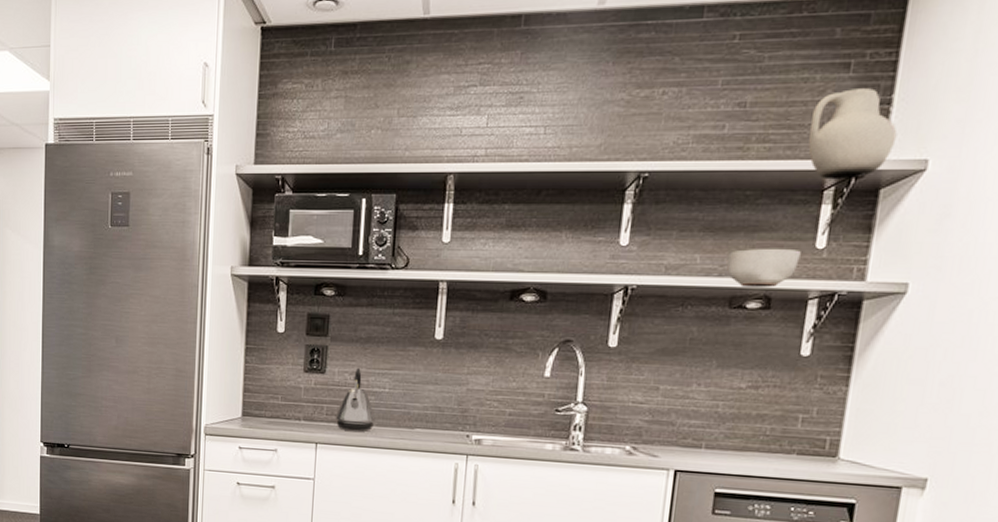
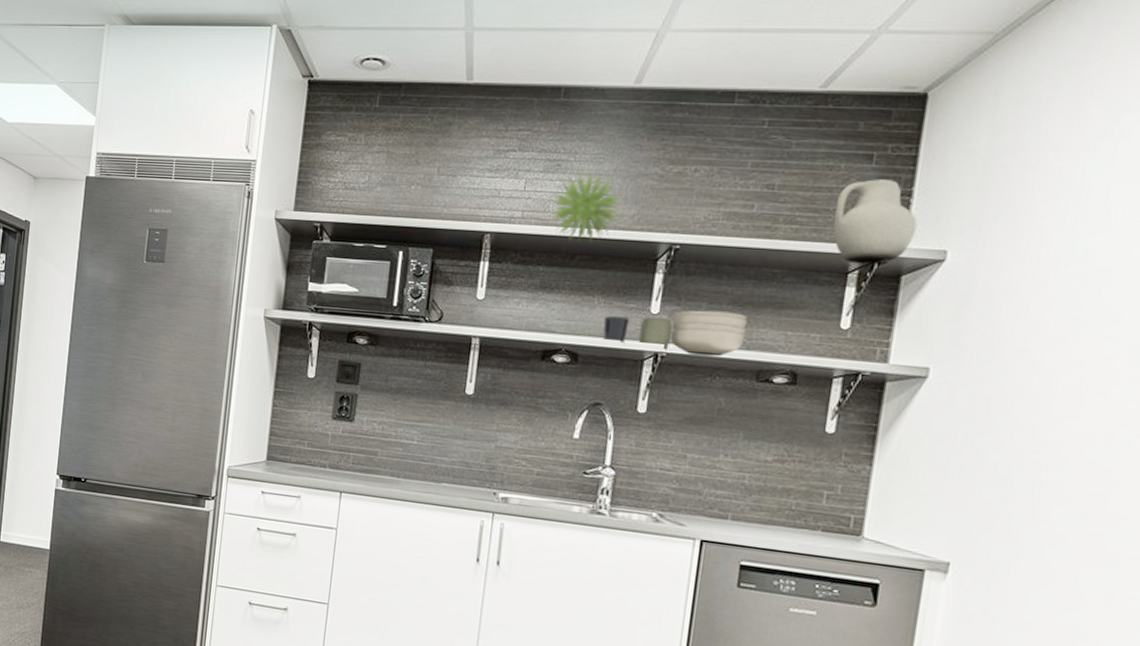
kettle: present [336,369,375,432] -> none [362,419,402,483]
plant: none [513,99,590,178] -> present [549,168,625,243]
mug: none [571,251,599,280] -> present [602,316,630,345]
mug: none [607,250,642,284] -> present [638,317,672,352]
bowl: none [640,239,720,286] -> present [670,310,748,357]
bowl: present [726,248,801,288] -> none [753,324,826,364]

